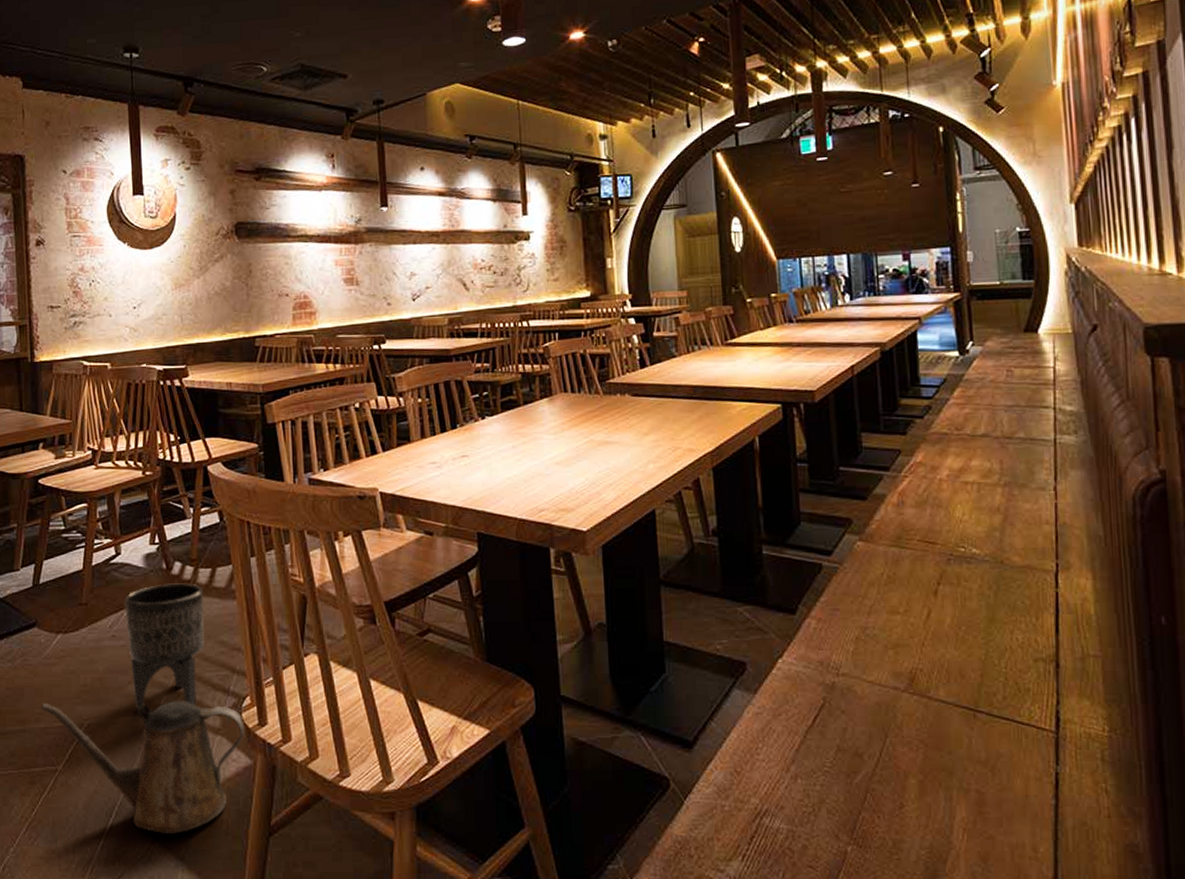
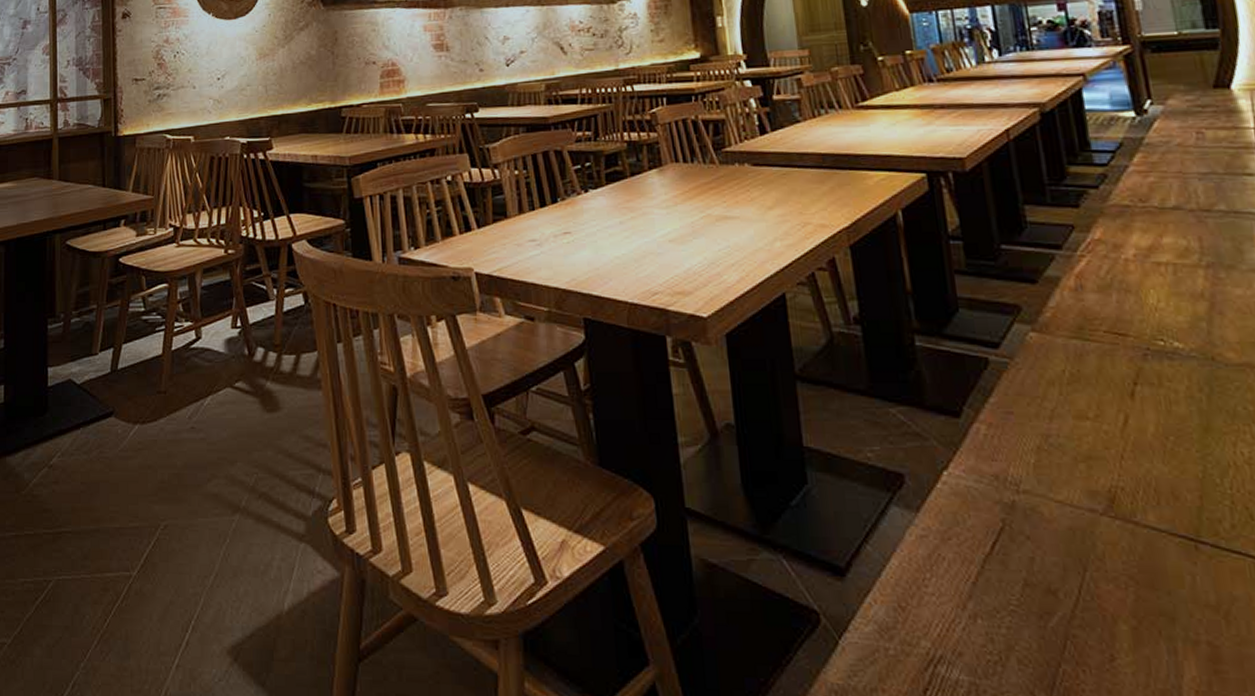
watering can: present [41,700,246,835] -> none [117,499,332,656]
planter: present [124,583,204,708] -> none [204,371,288,509]

